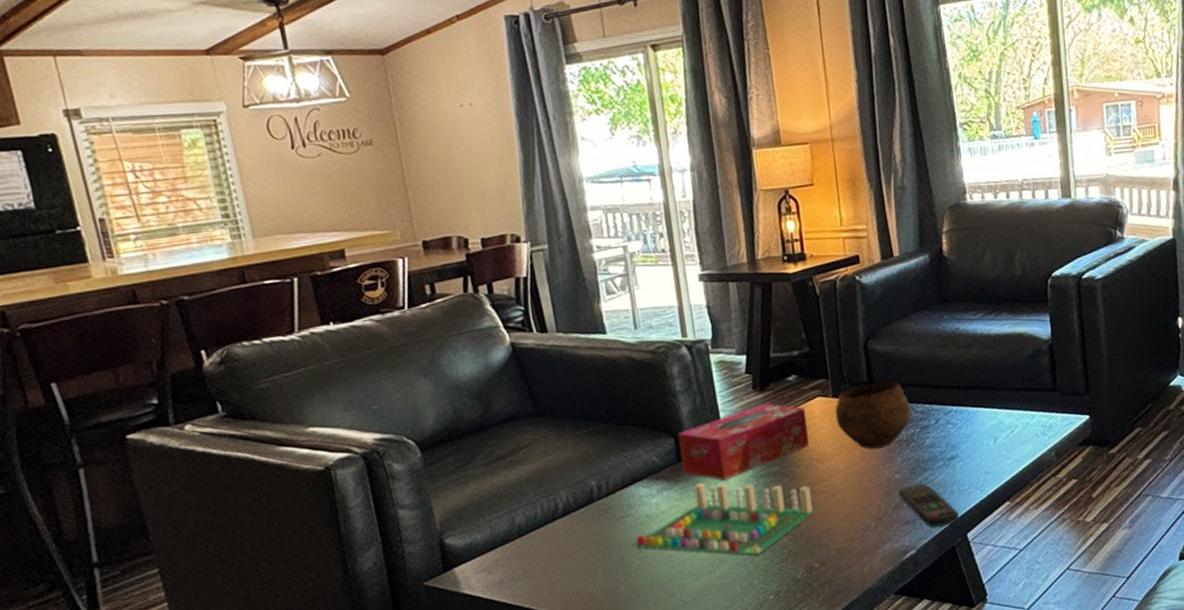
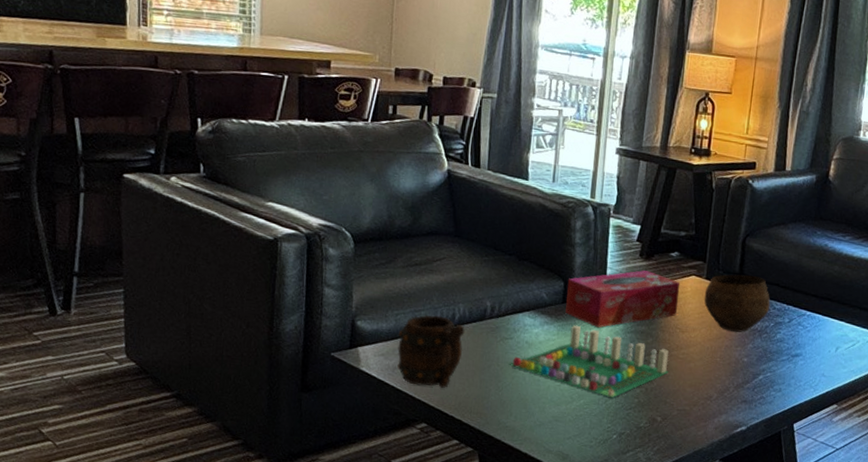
mug: none [497,510,576,596] -> present [397,315,465,388]
remote control: present [899,483,959,528] -> none [743,370,791,412]

